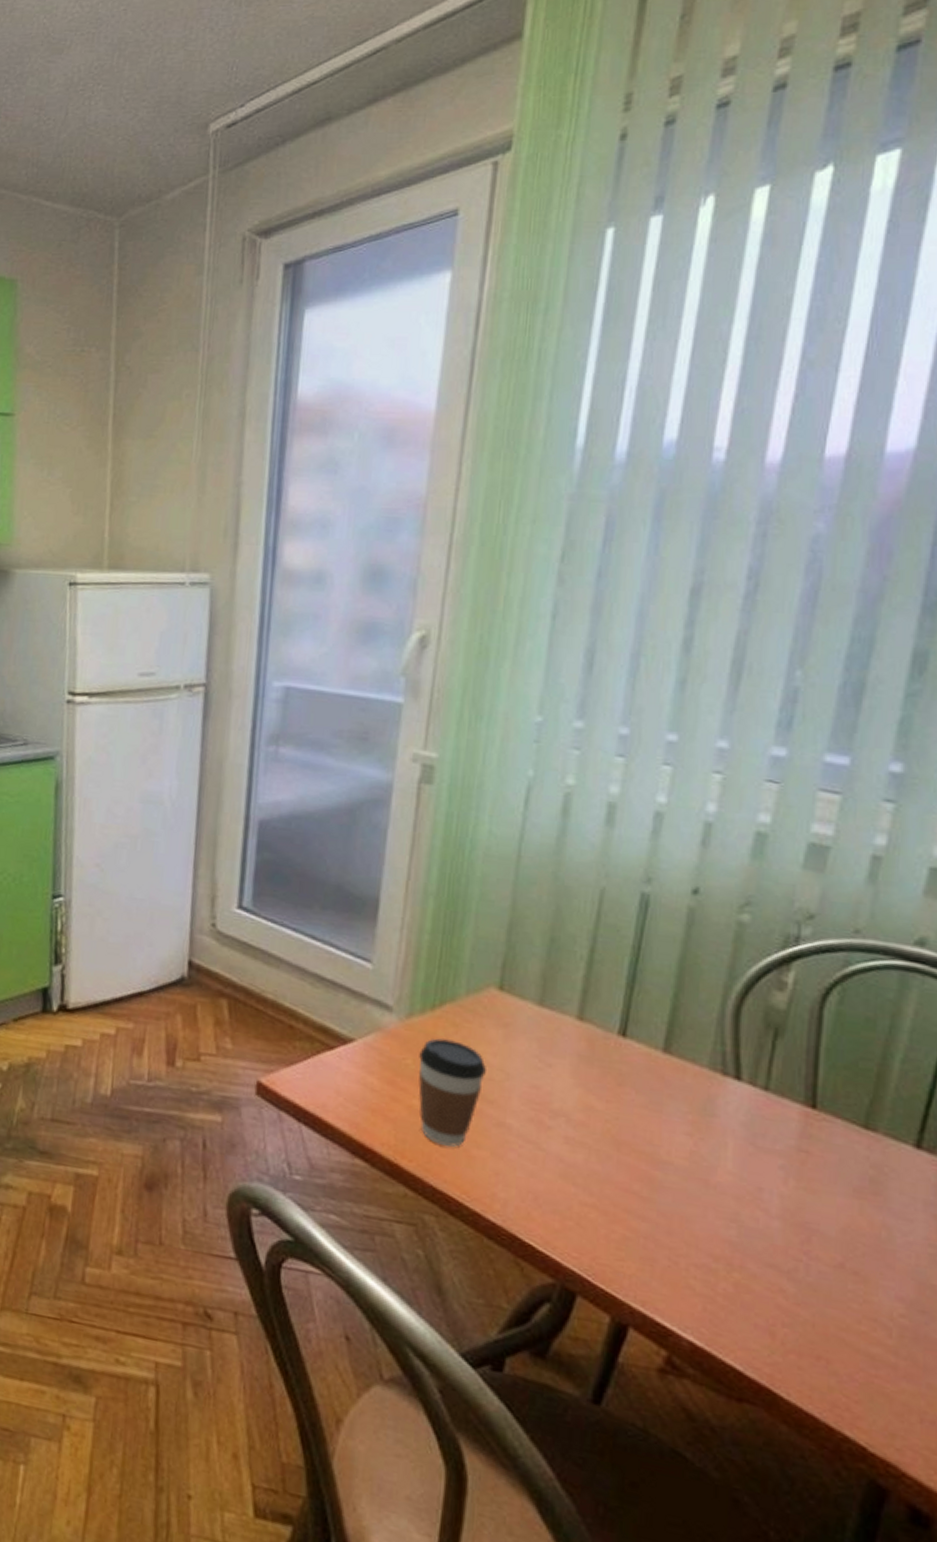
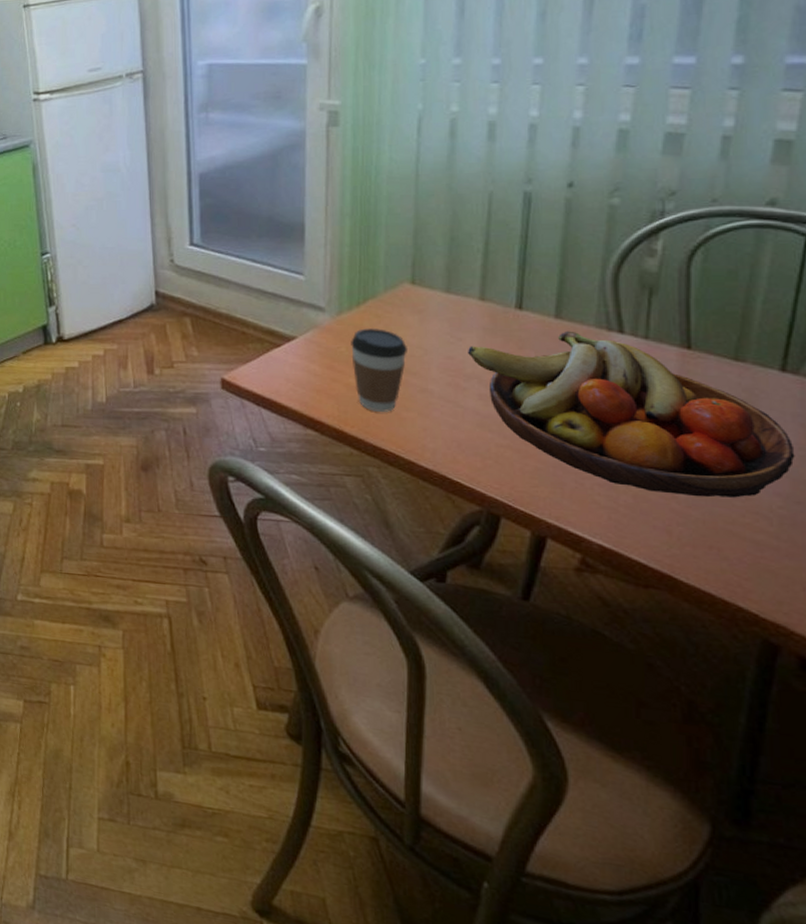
fruit bowl: none [556,1069,924,1299] -> present [467,330,795,498]

